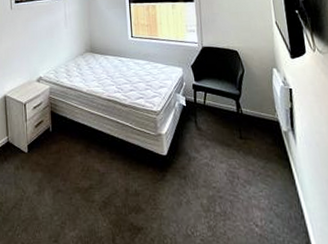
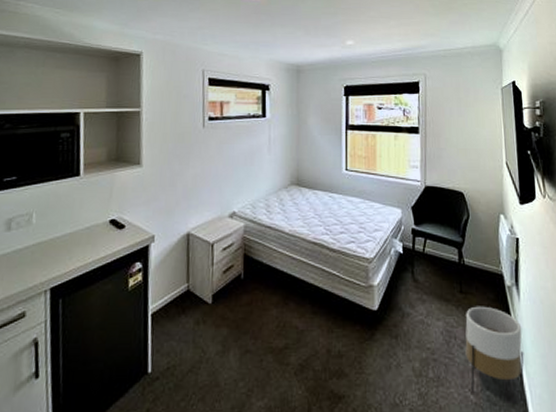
planter: none [246,149,306,232] -> present [465,306,524,400]

